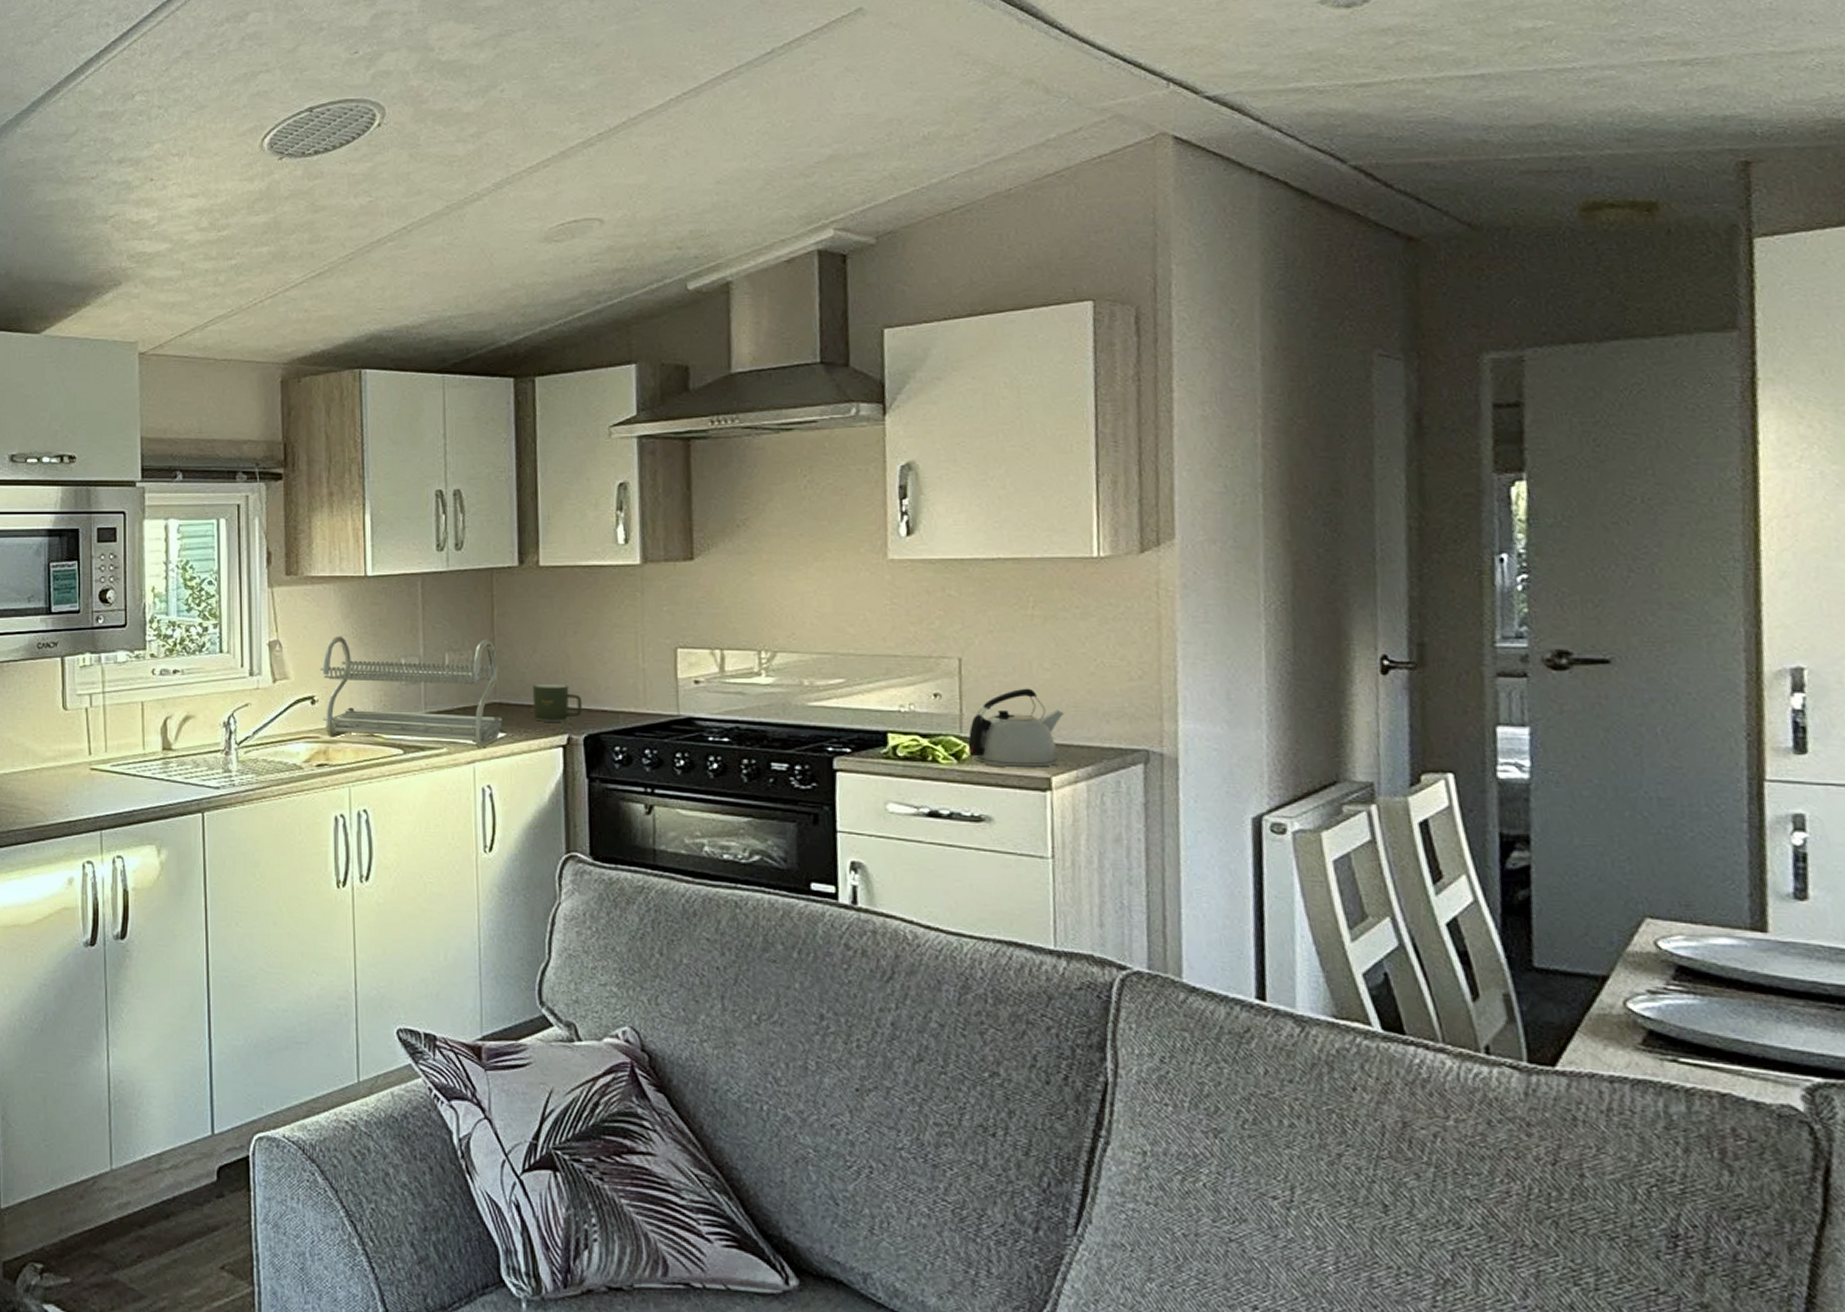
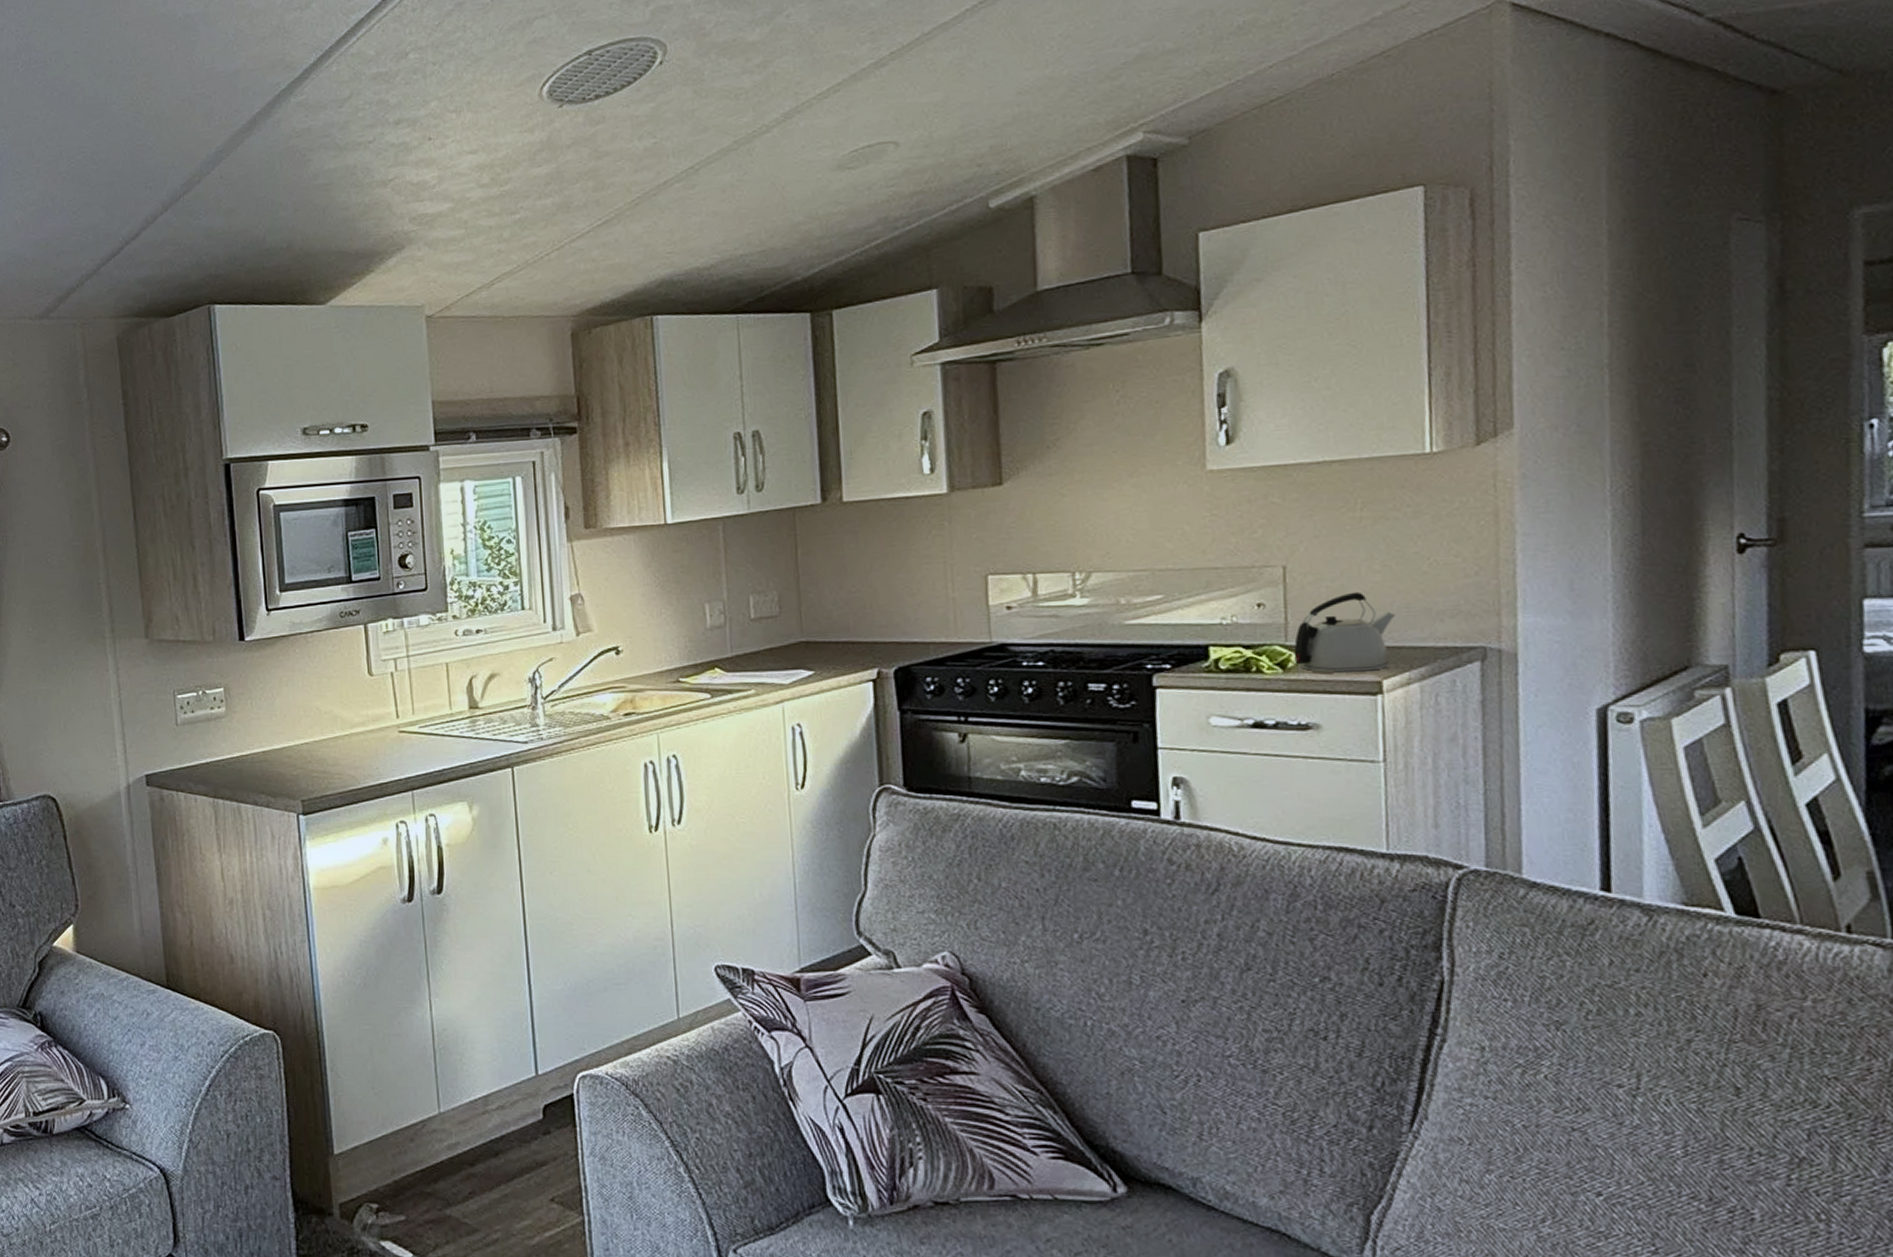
dish rack: present [319,636,503,748] -> none [622,579,810,688]
mug: present [532,684,582,722] -> none [839,619,891,658]

